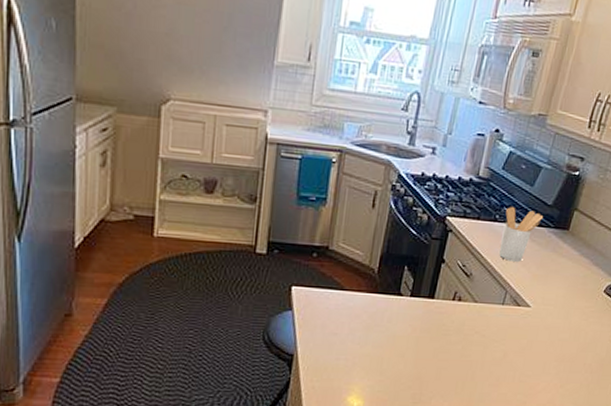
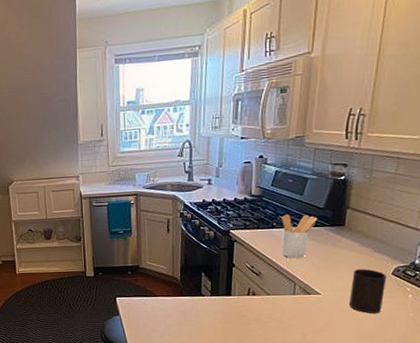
cup: none [557,282,599,335] -> present [350,269,386,314]

